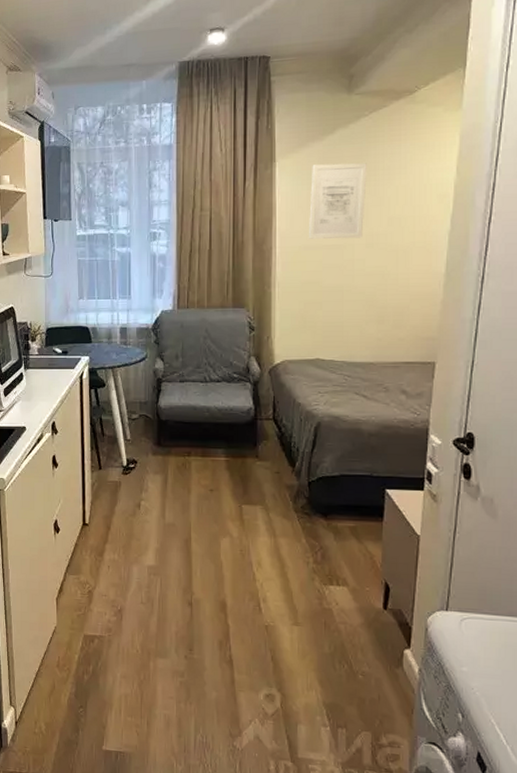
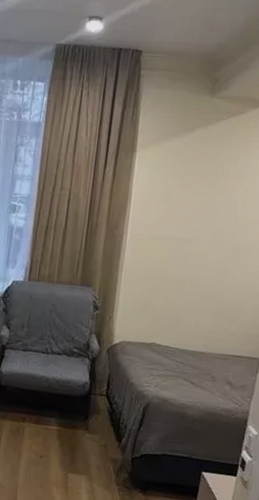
wall art: present [309,162,367,239] -> none [159,159,220,234]

